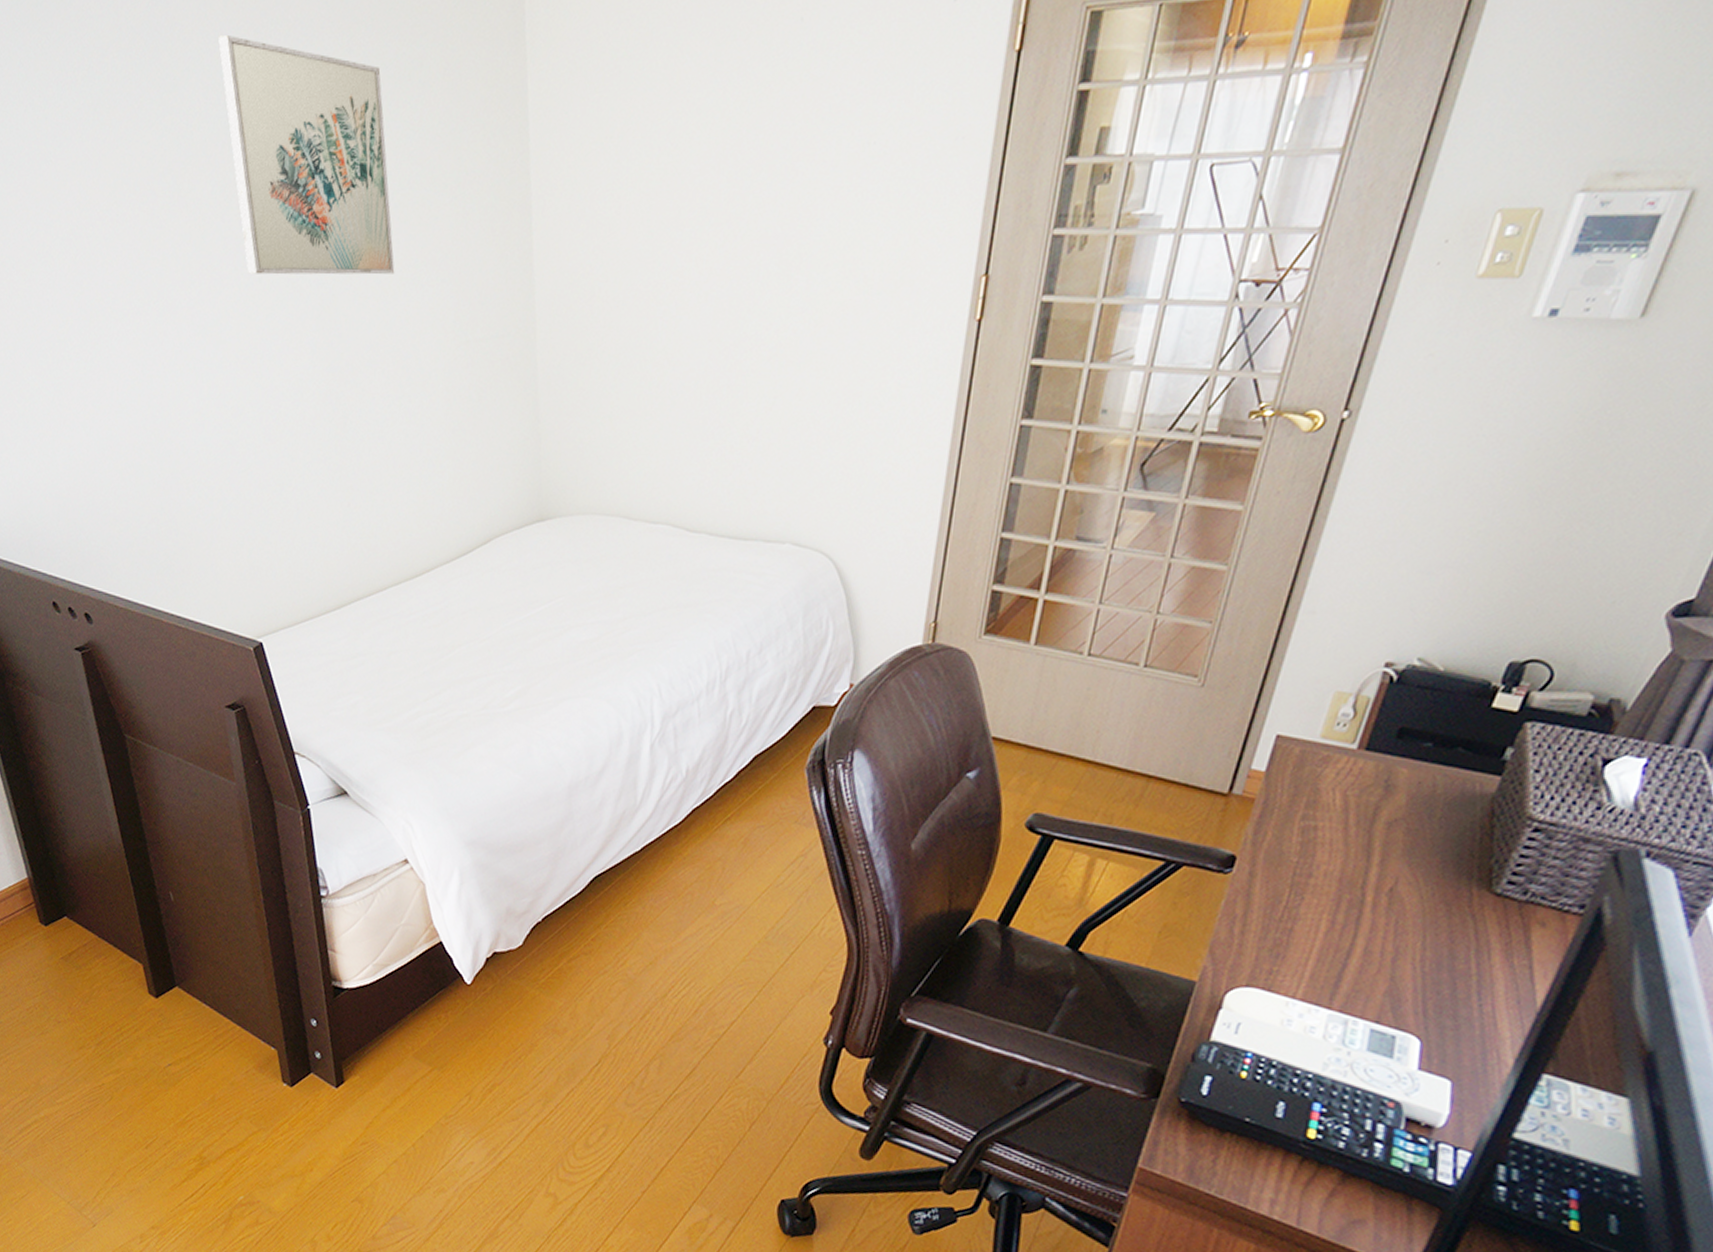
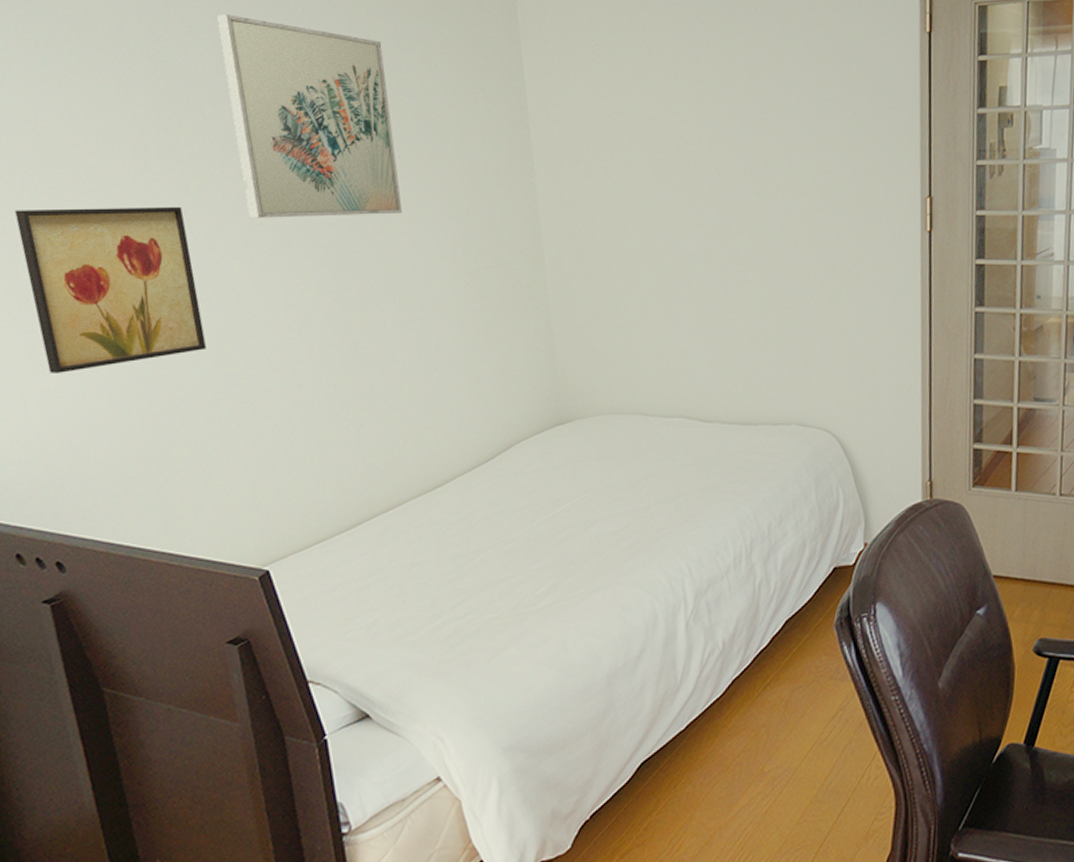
wall art: none [40,256,209,429] -> present [15,206,207,373]

